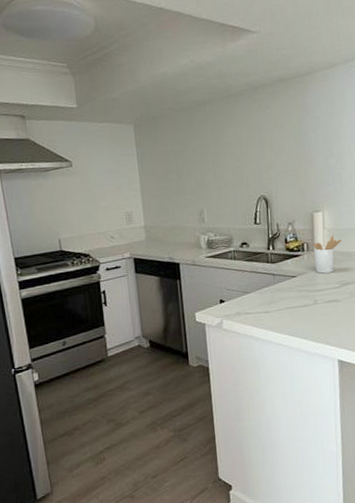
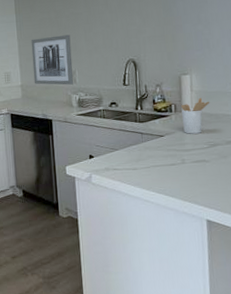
wall art: none [154,169,202,225] -> present [31,34,74,85]

